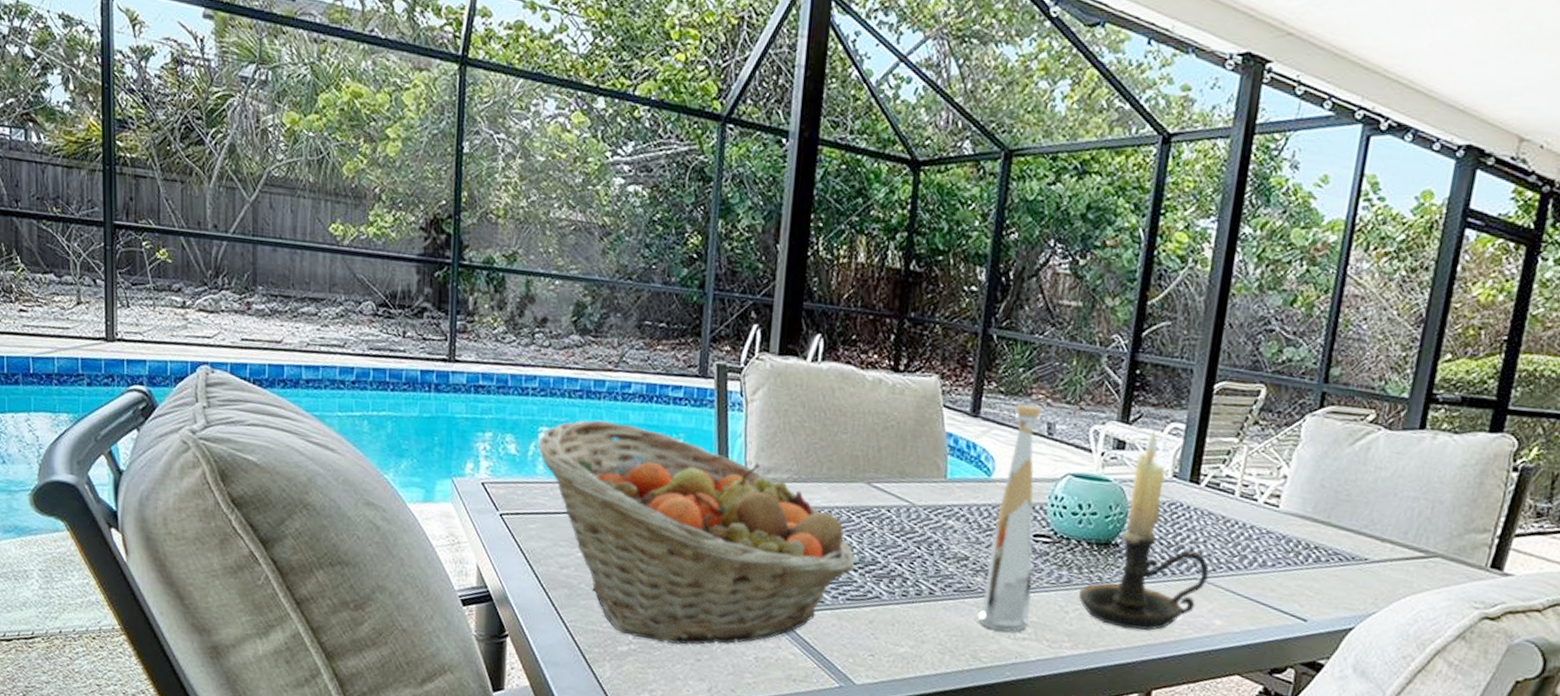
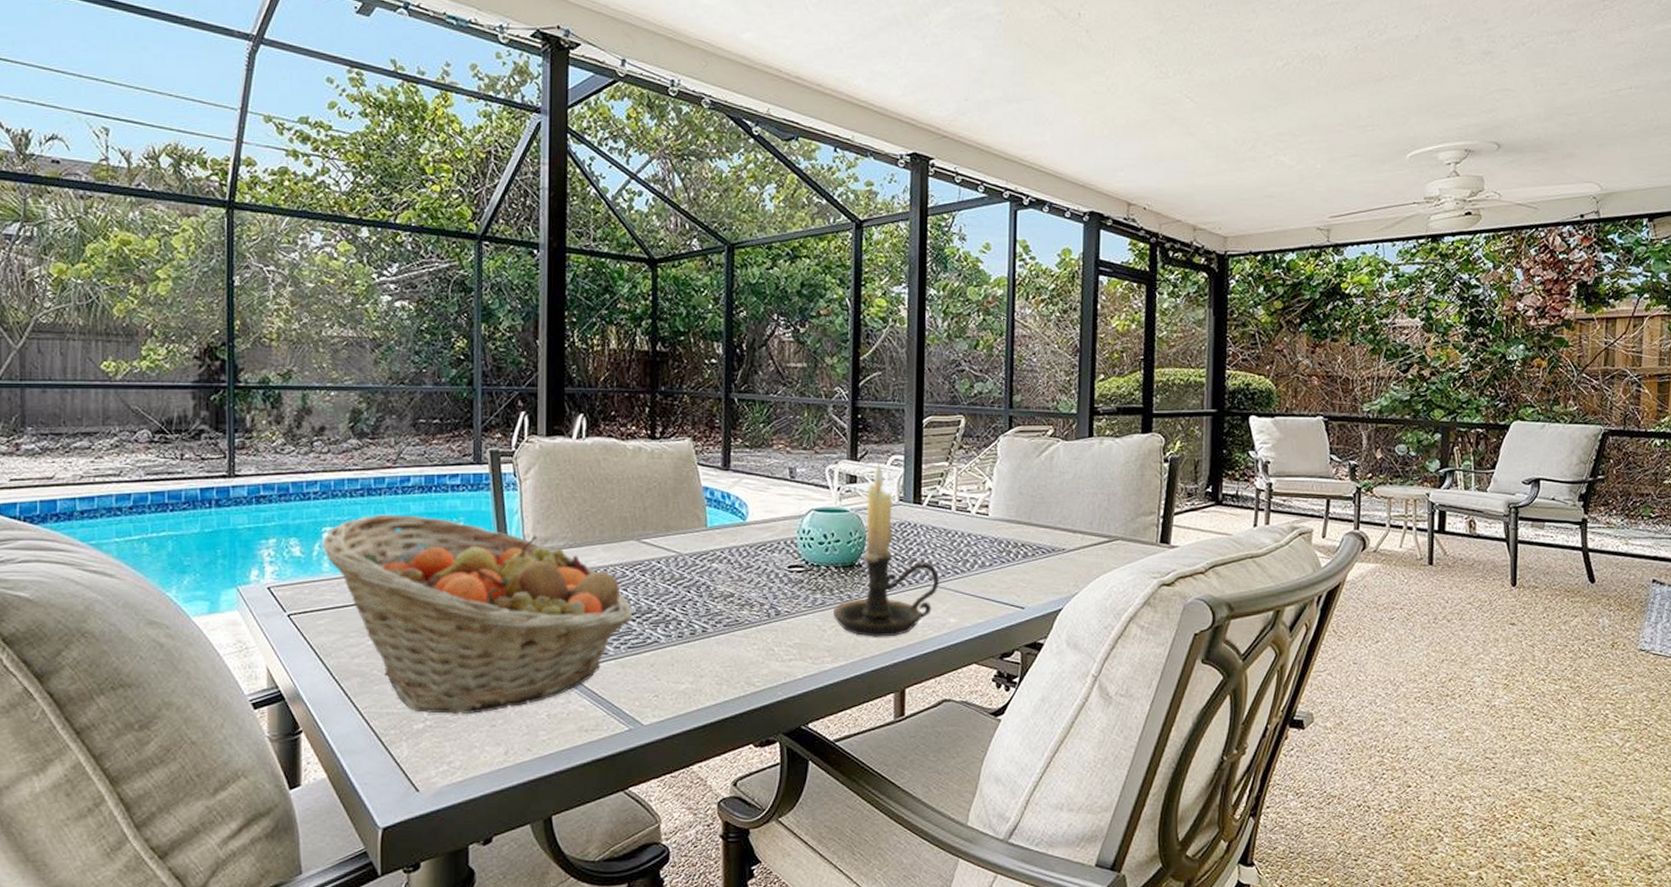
bottle: present [977,404,1041,633] -> none [747,455,793,655]

